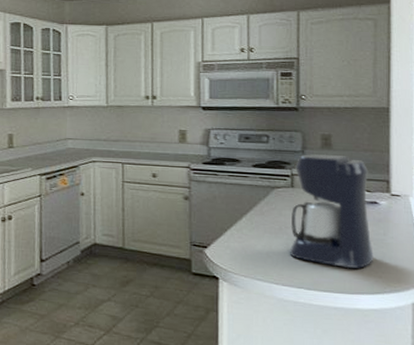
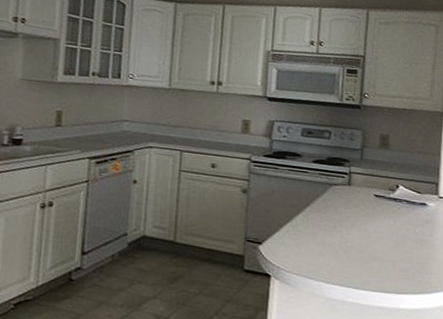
coffee maker: present [289,154,374,268] -> none [341,153,421,269]

